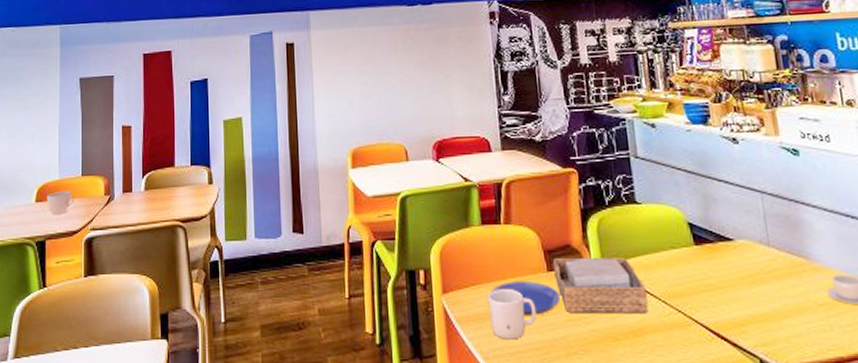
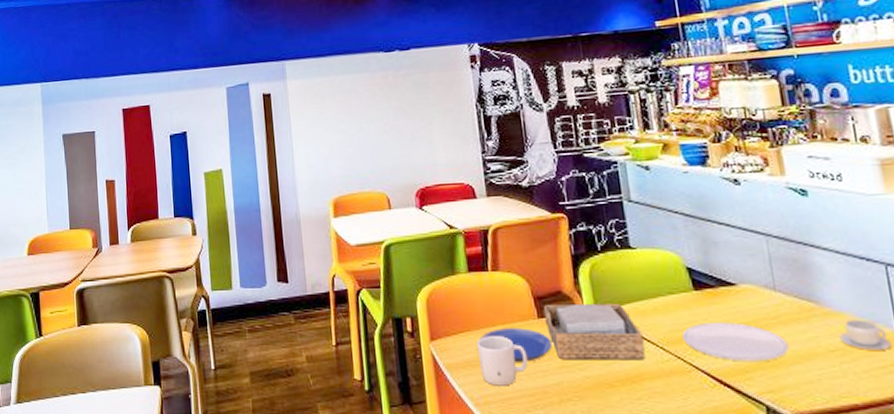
cup: present [46,190,74,216] -> none [37,243,64,268]
plate: none [682,277,781,316] -> present [681,323,789,362]

